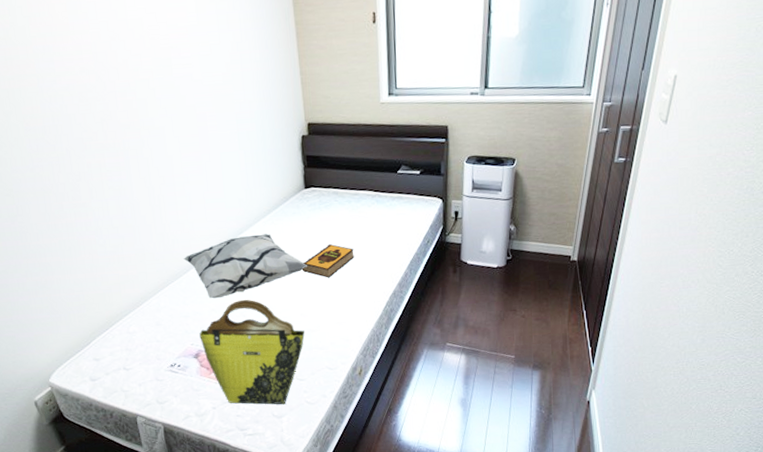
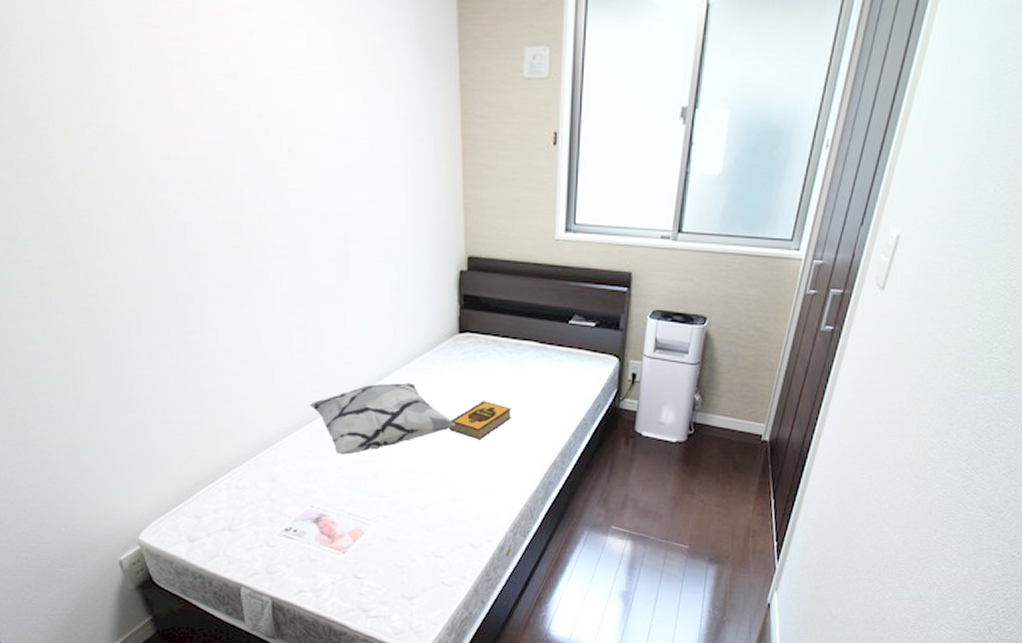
tote bag: present [199,299,306,405] -> none [322,458,447,585]

